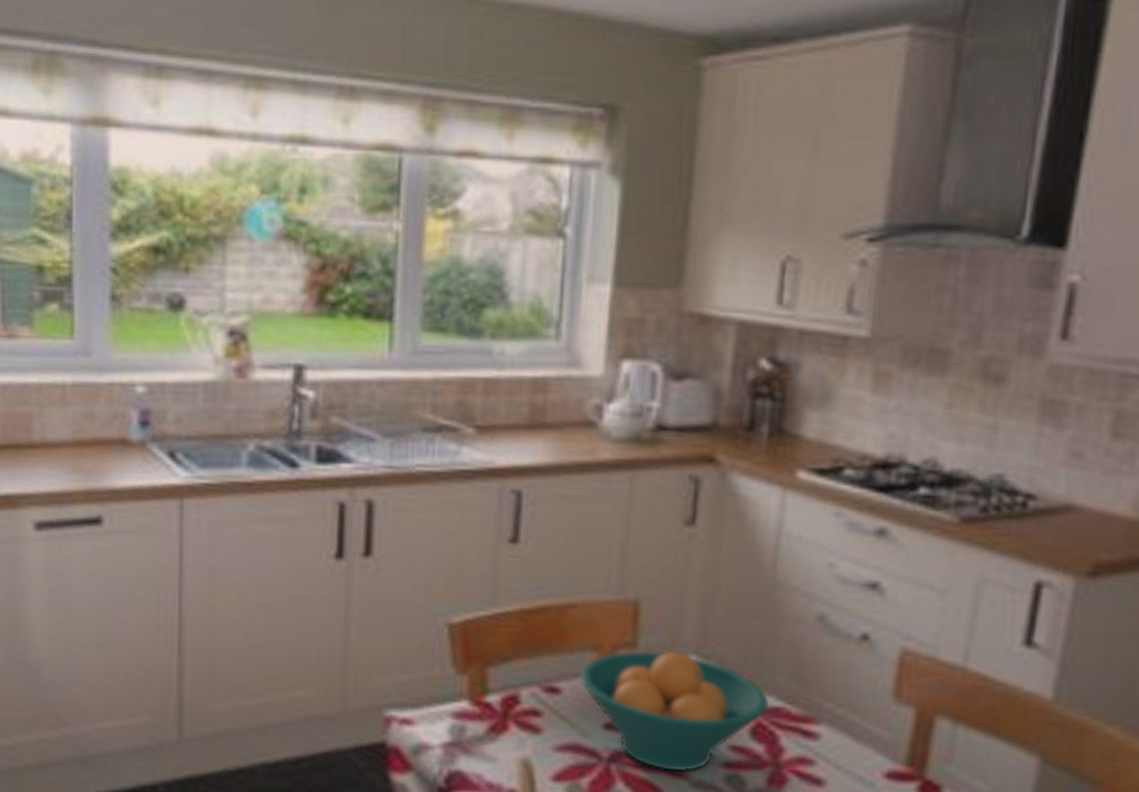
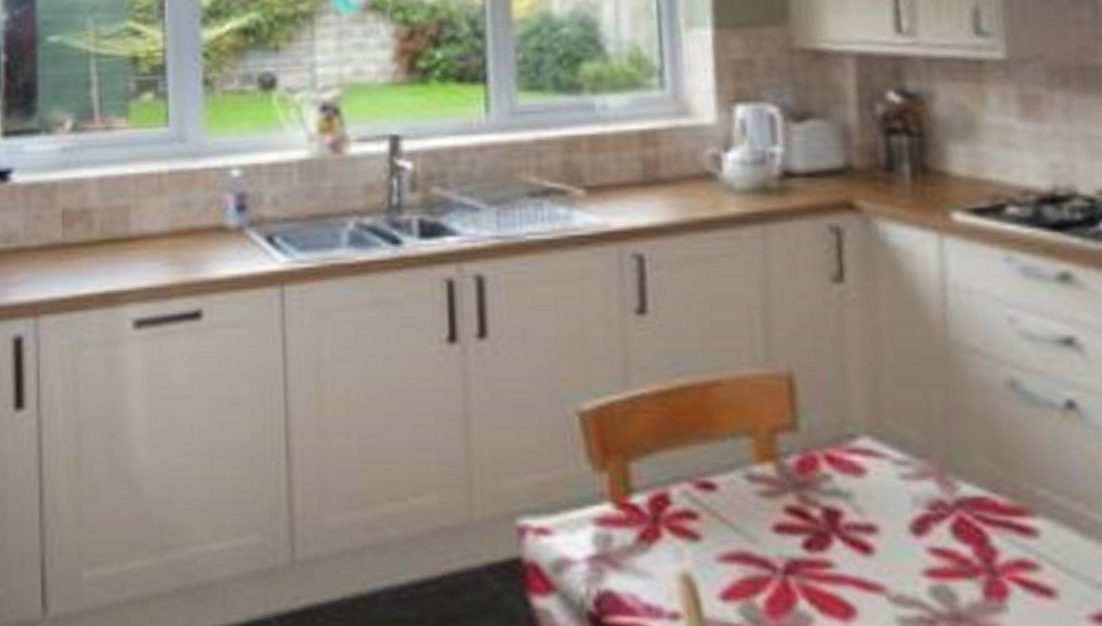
fruit bowl: present [579,649,770,773] -> none [736,430,969,585]

